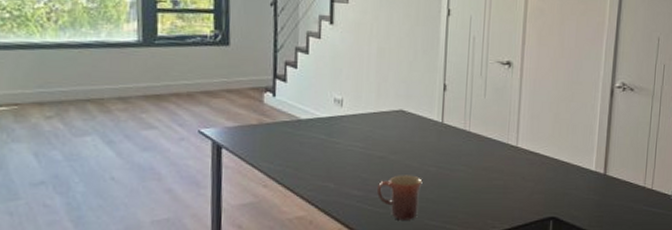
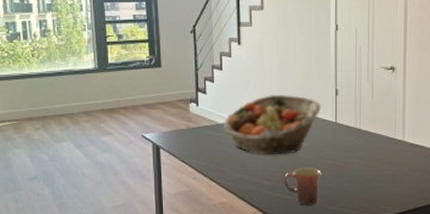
fruit basket: none [305,87,427,160] -> present [223,95,322,155]

